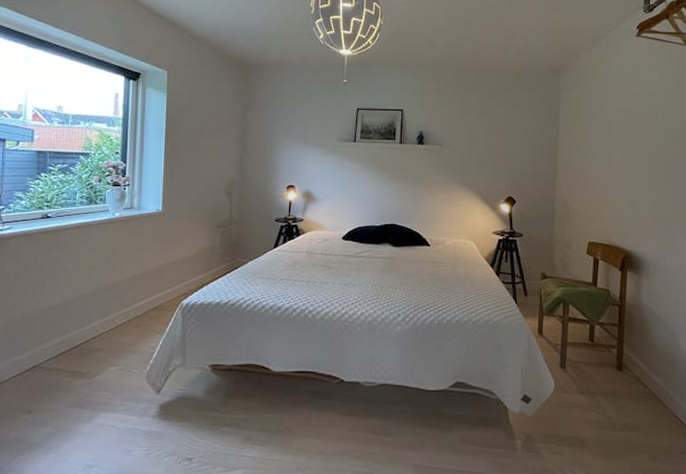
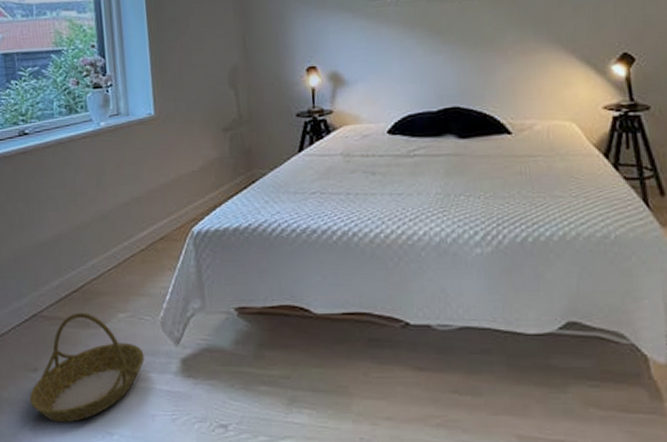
basket: none [20,365,128,457] -> present [29,312,144,423]

